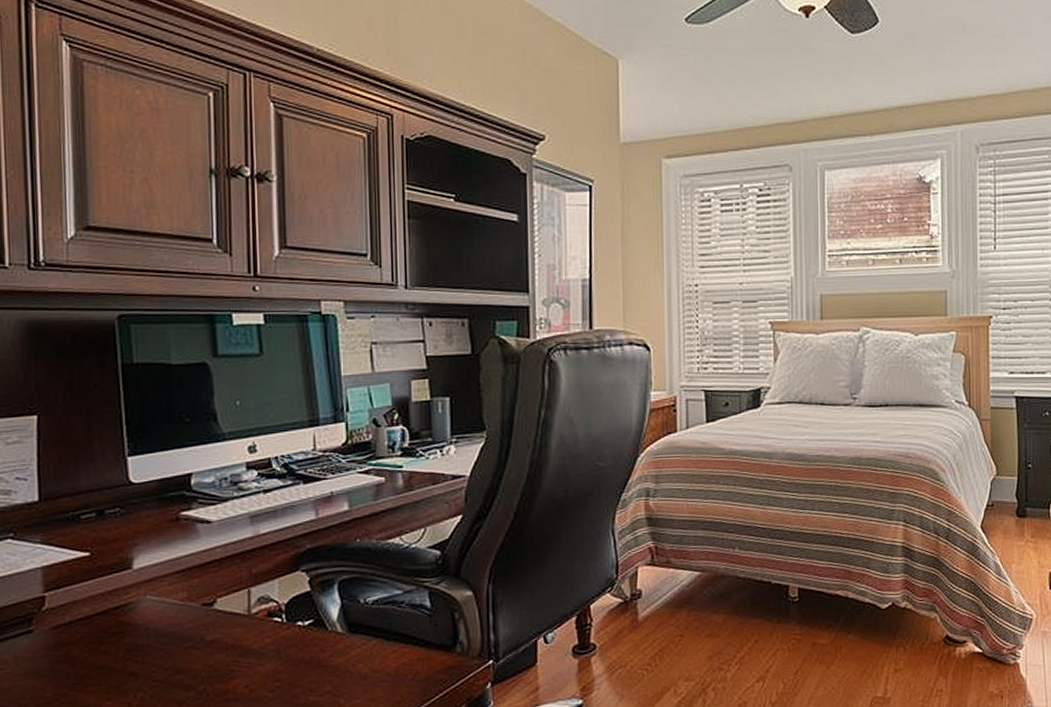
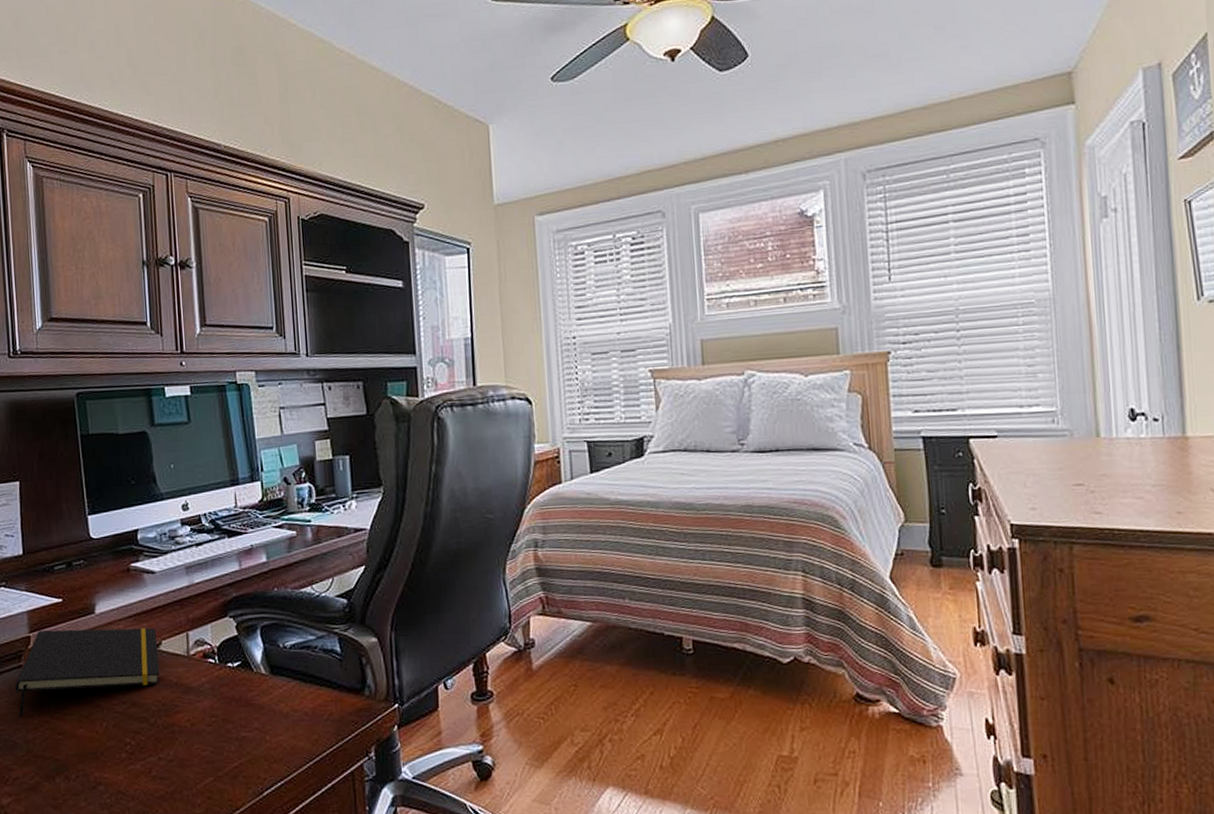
notepad: none [22,584,213,692] -> present [15,627,160,718]

